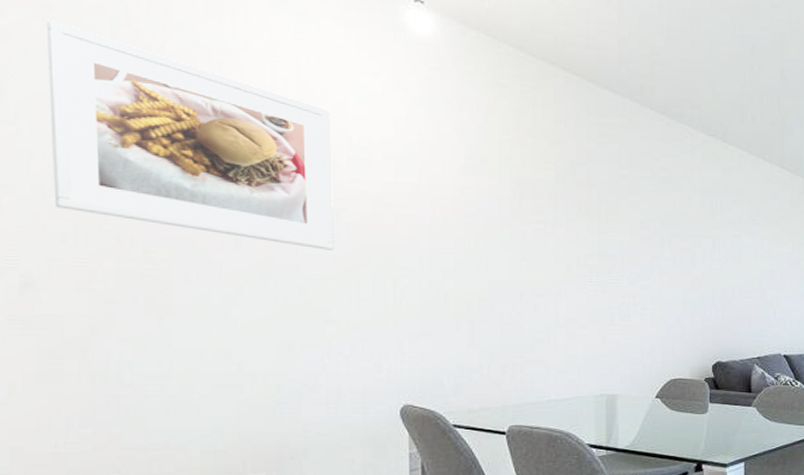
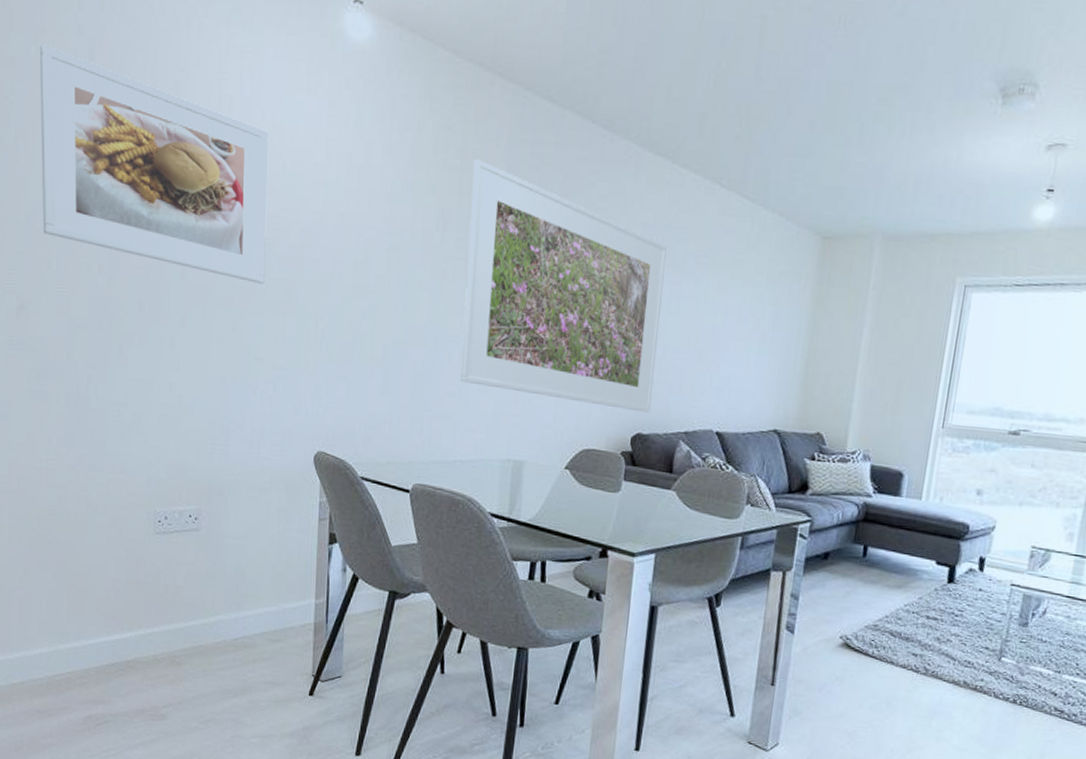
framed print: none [544,137,727,344] -> present [459,159,667,413]

